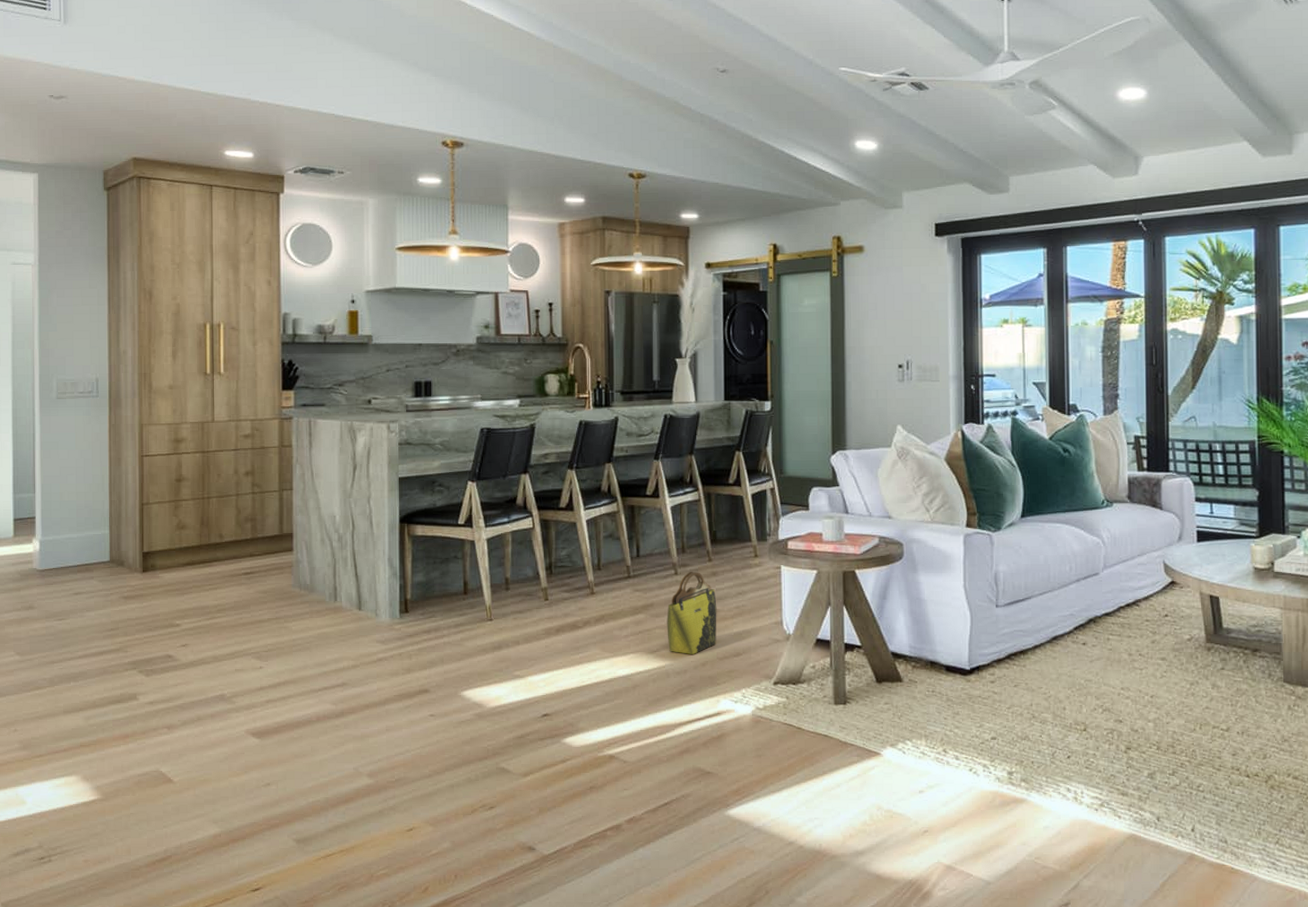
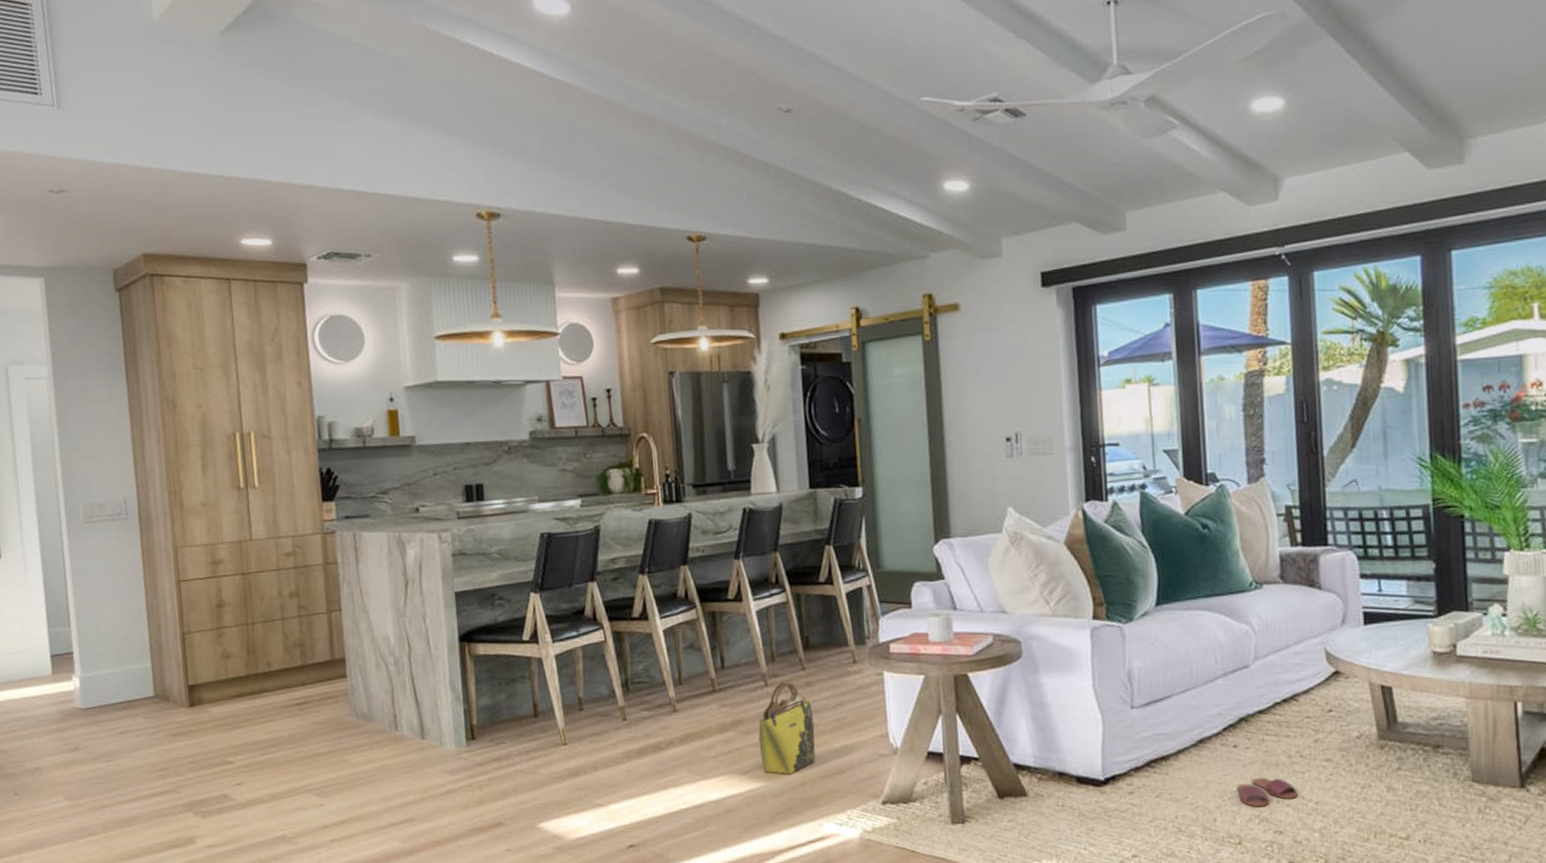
slippers: none [1084,672,1136,698] -> present [1237,777,1298,807]

